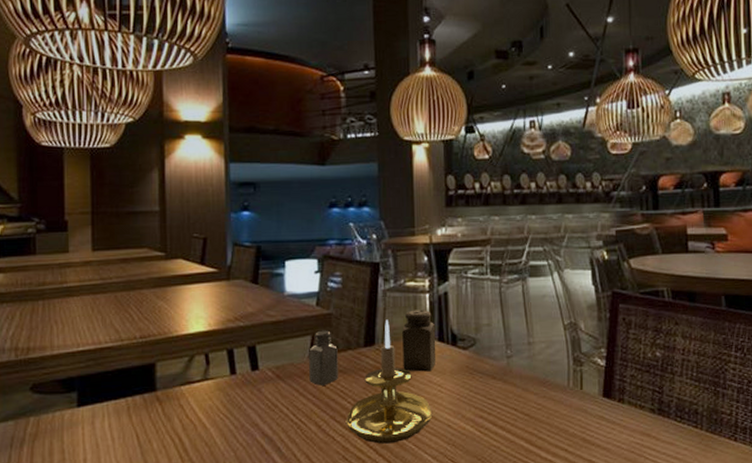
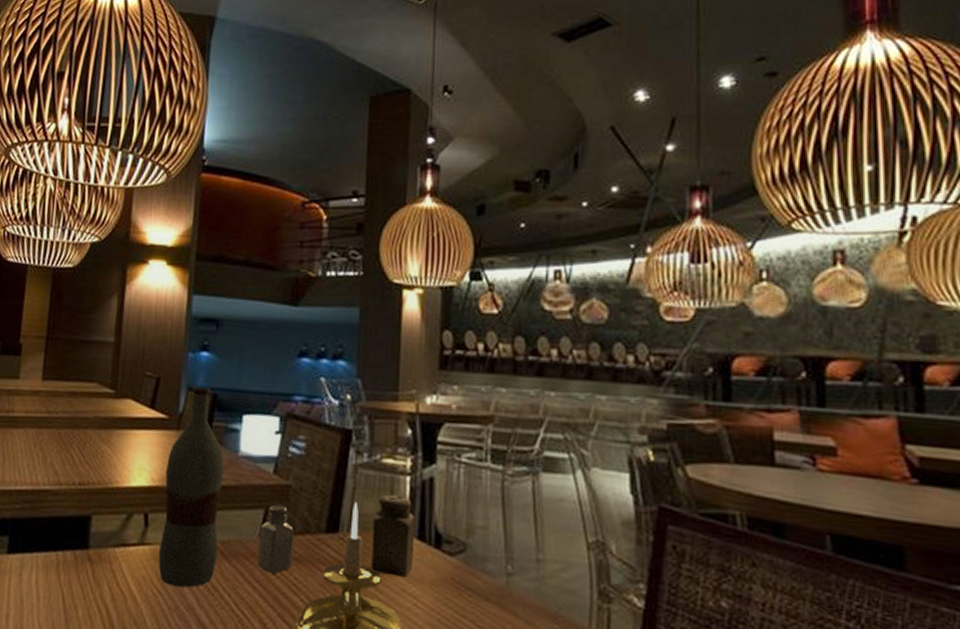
bottle: none [220,241,274,409] -> present [158,386,224,588]

